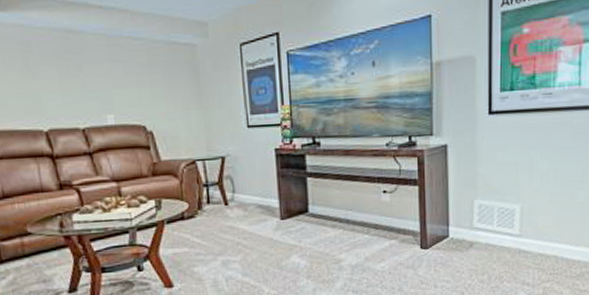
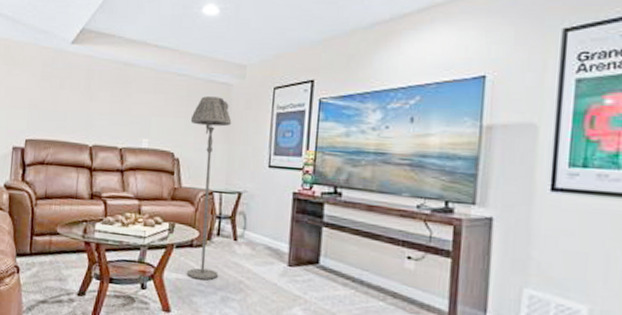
floor lamp: none [157,58,215,250] -> present [187,95,232,281]

